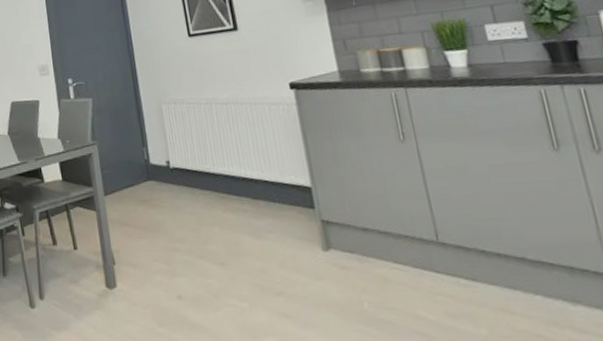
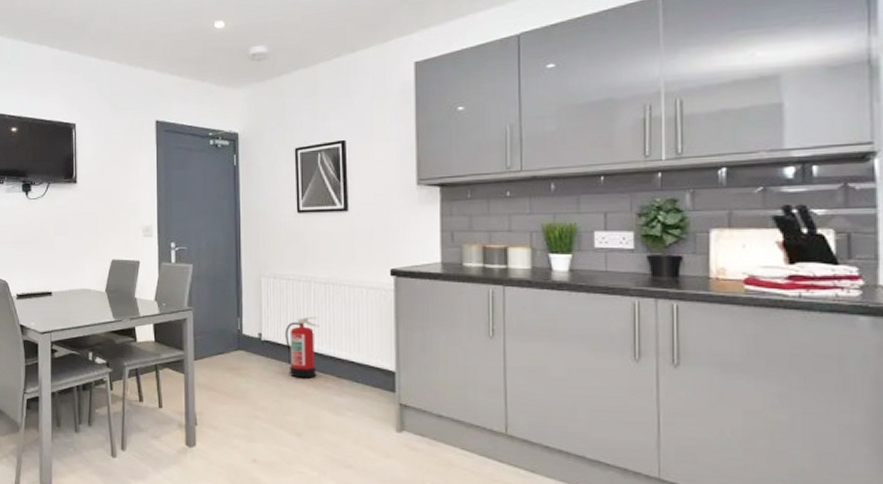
fire extinguisher: none [193,138,231,204] -> present [285,316,320,378]

